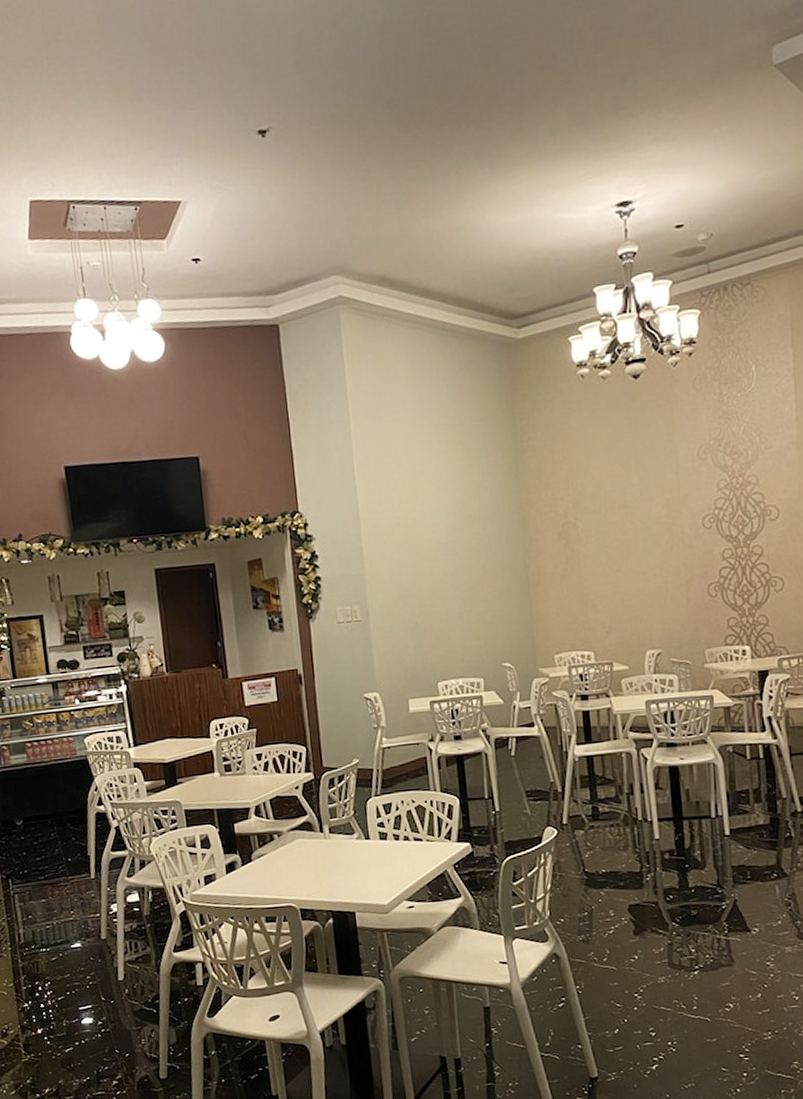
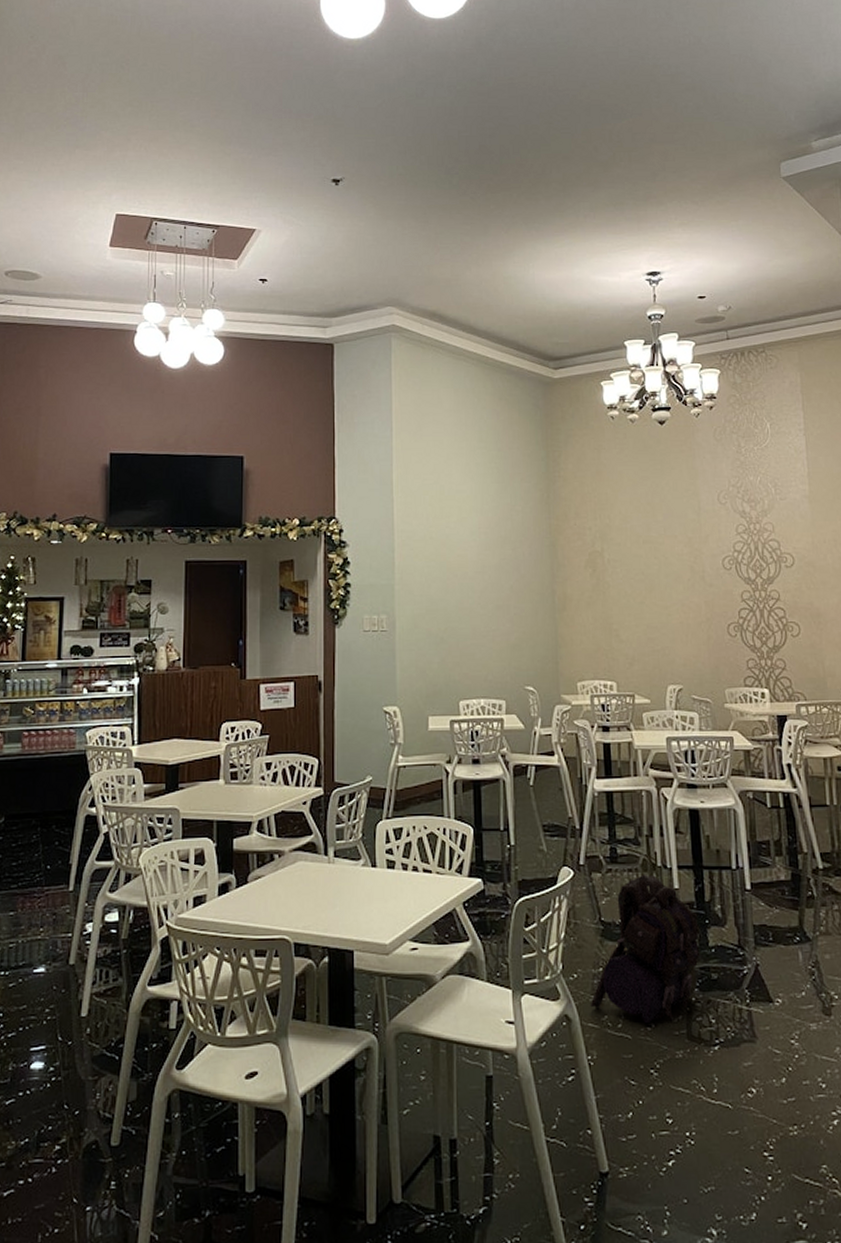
backpack: none [576,828,681,956] -> present [590,874,700,1023]

